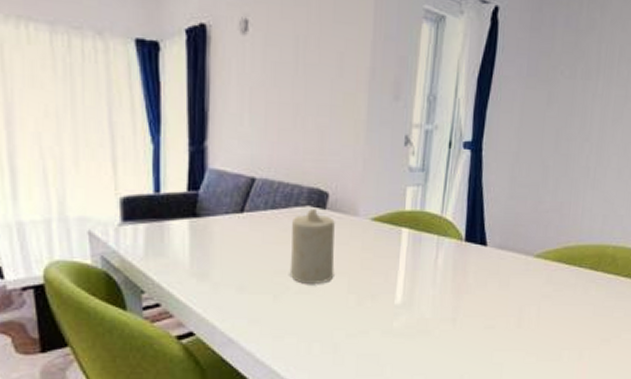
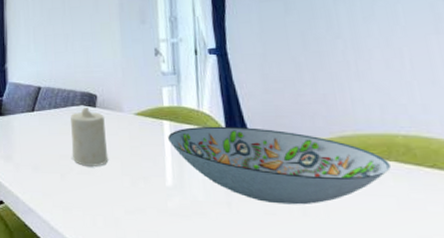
decorative bowl: none [404,235,597,317] -> present [168,126,391,205]

